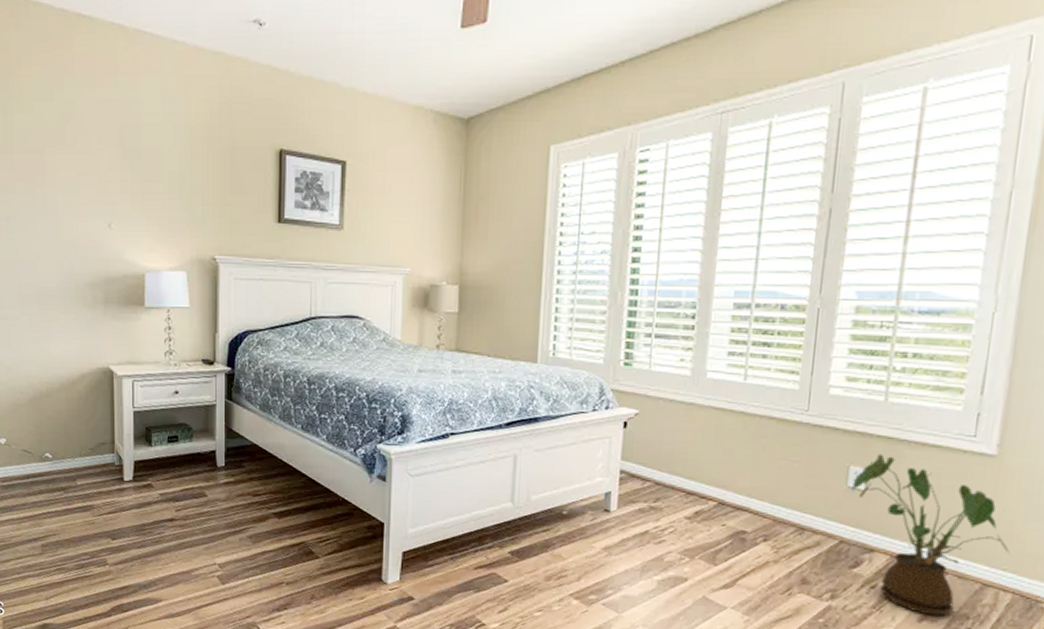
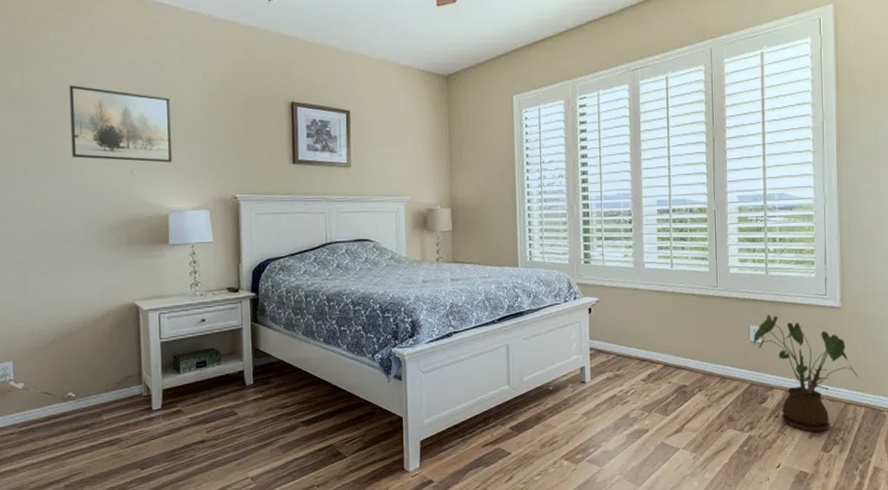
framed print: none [49,126,151,216] -> present [69,85,172,163]

